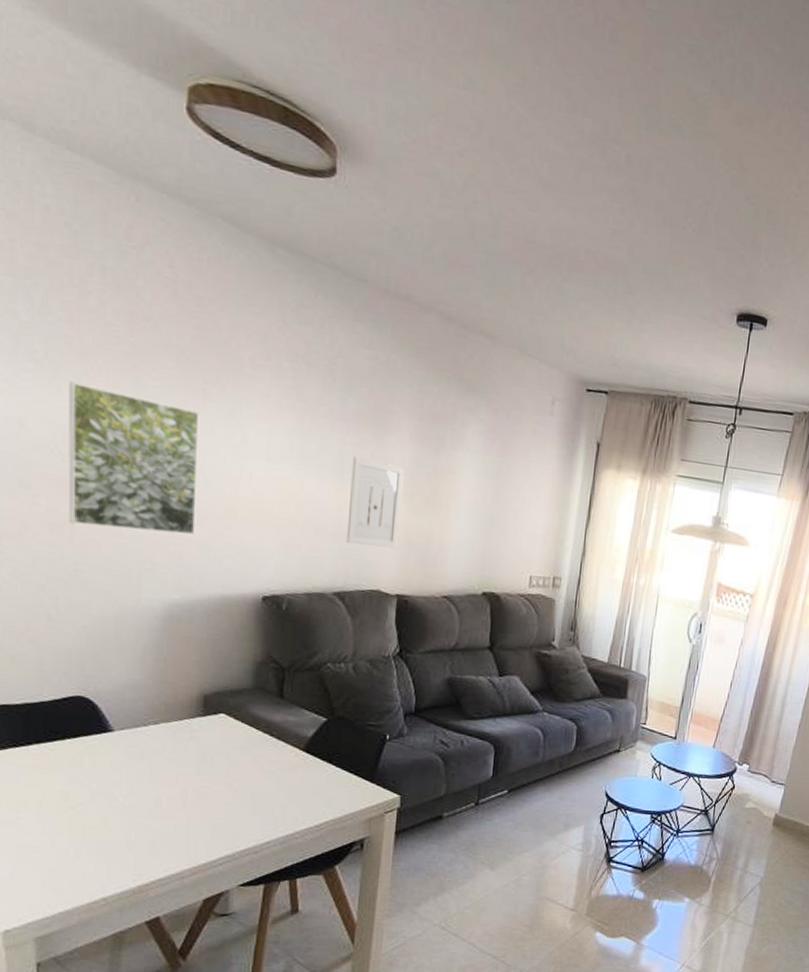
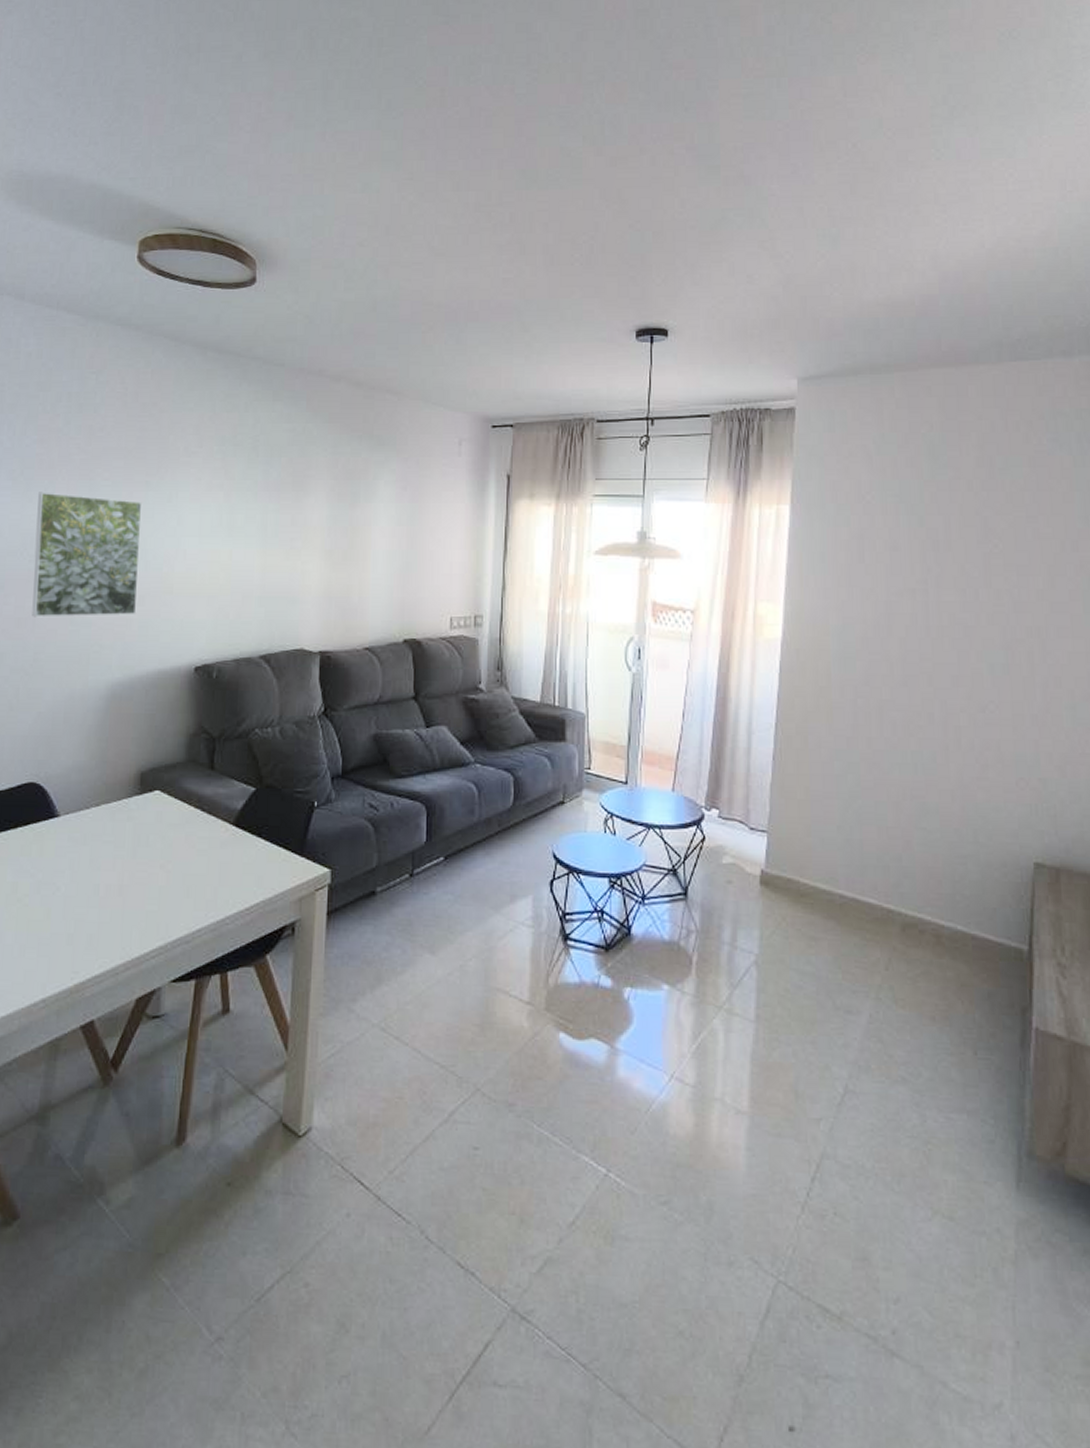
wall art: present [346,456,404,548] -> none [270,522,322,606]

